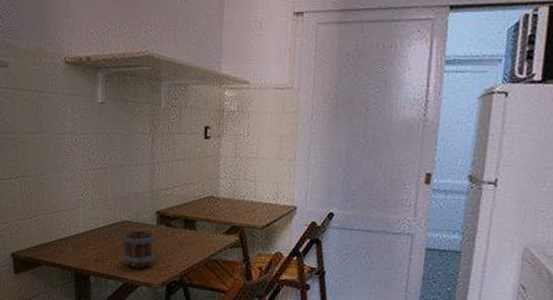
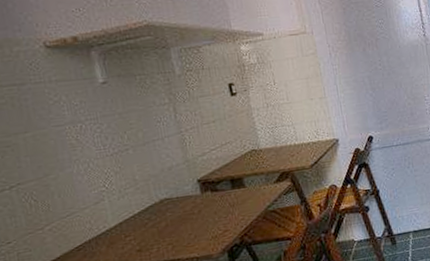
mug: present [122,230,156,270] -> none [164,202,209,246]

